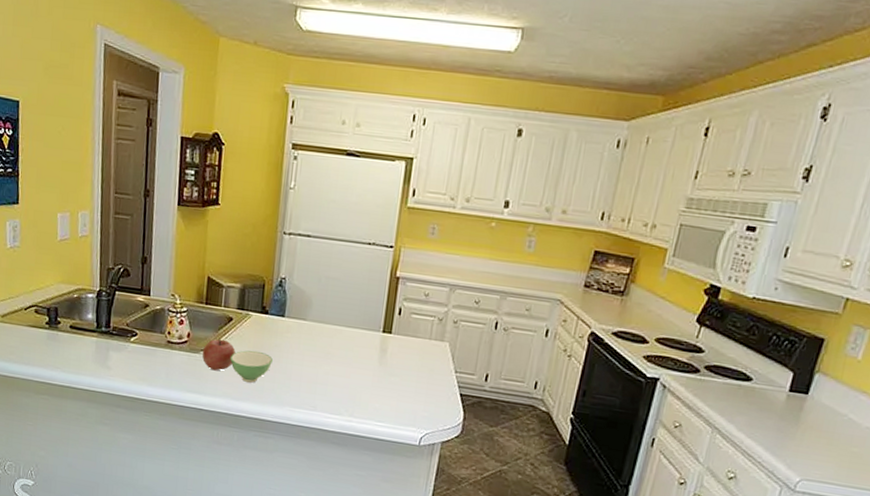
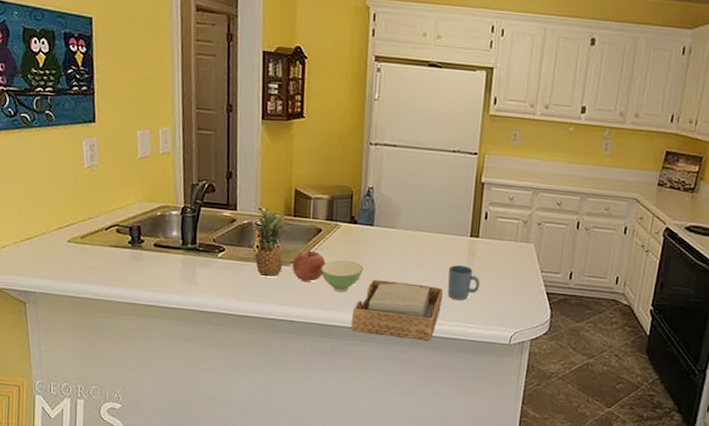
fruit: none [165,295,201,365] -> present [253,209,289,278]
napkin holder: none [258,371,353,438] -> present [351,279,444,341]
mug: none [357,361,391,398] -> present [447,265,480,301]

